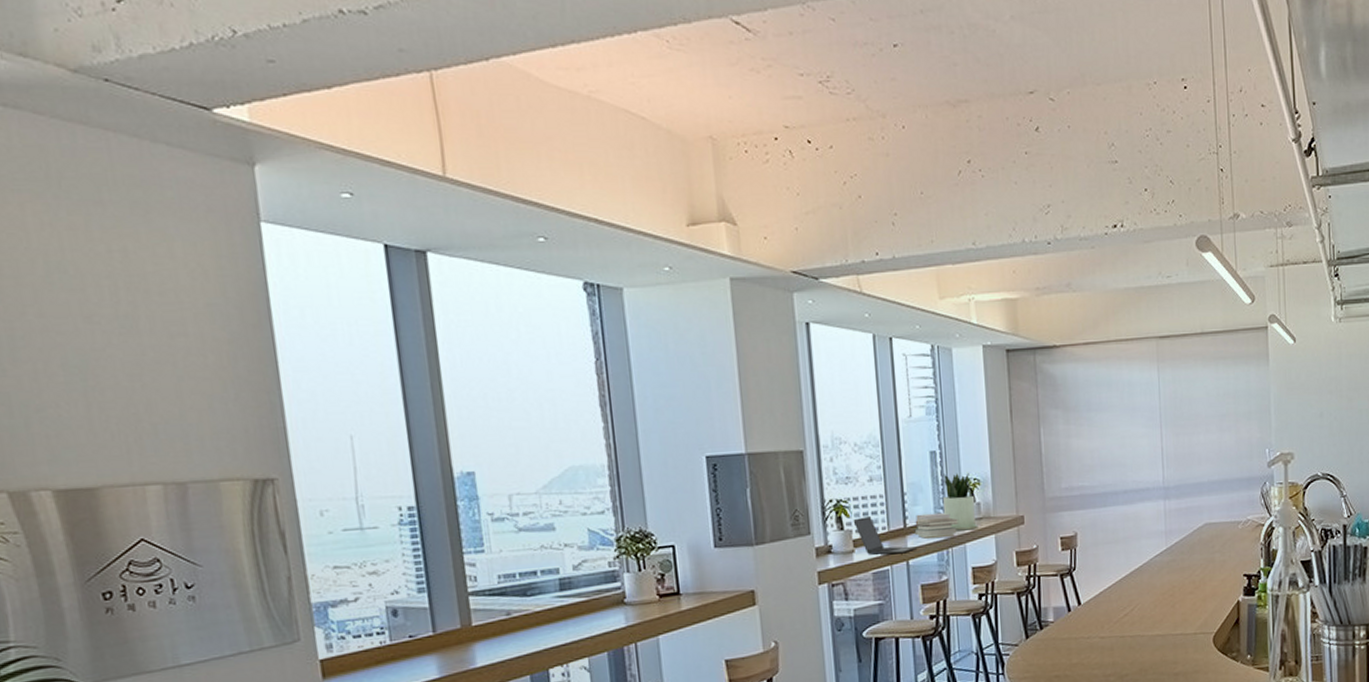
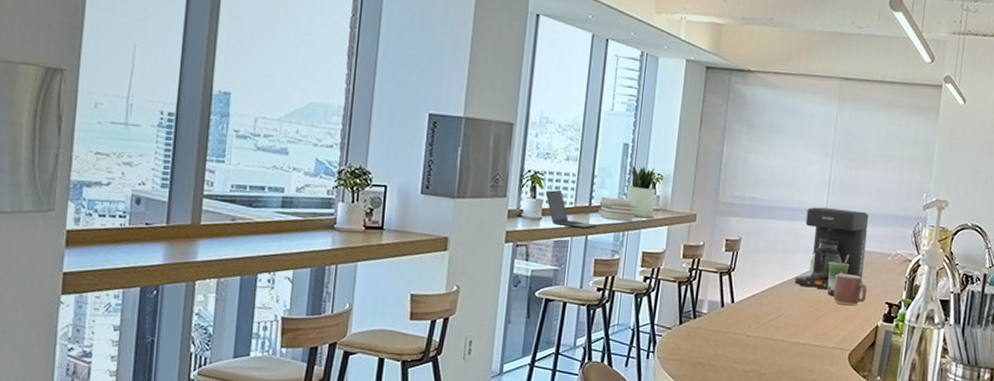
coffee maker: none [1143,480,1217,573] -> present [795,207,869,290]
beverage cup: none [1175,530,1199,578] -> present [827,254,850,296]
mug: none [1185,551,1221,586] -> present [833,273,867,306]

